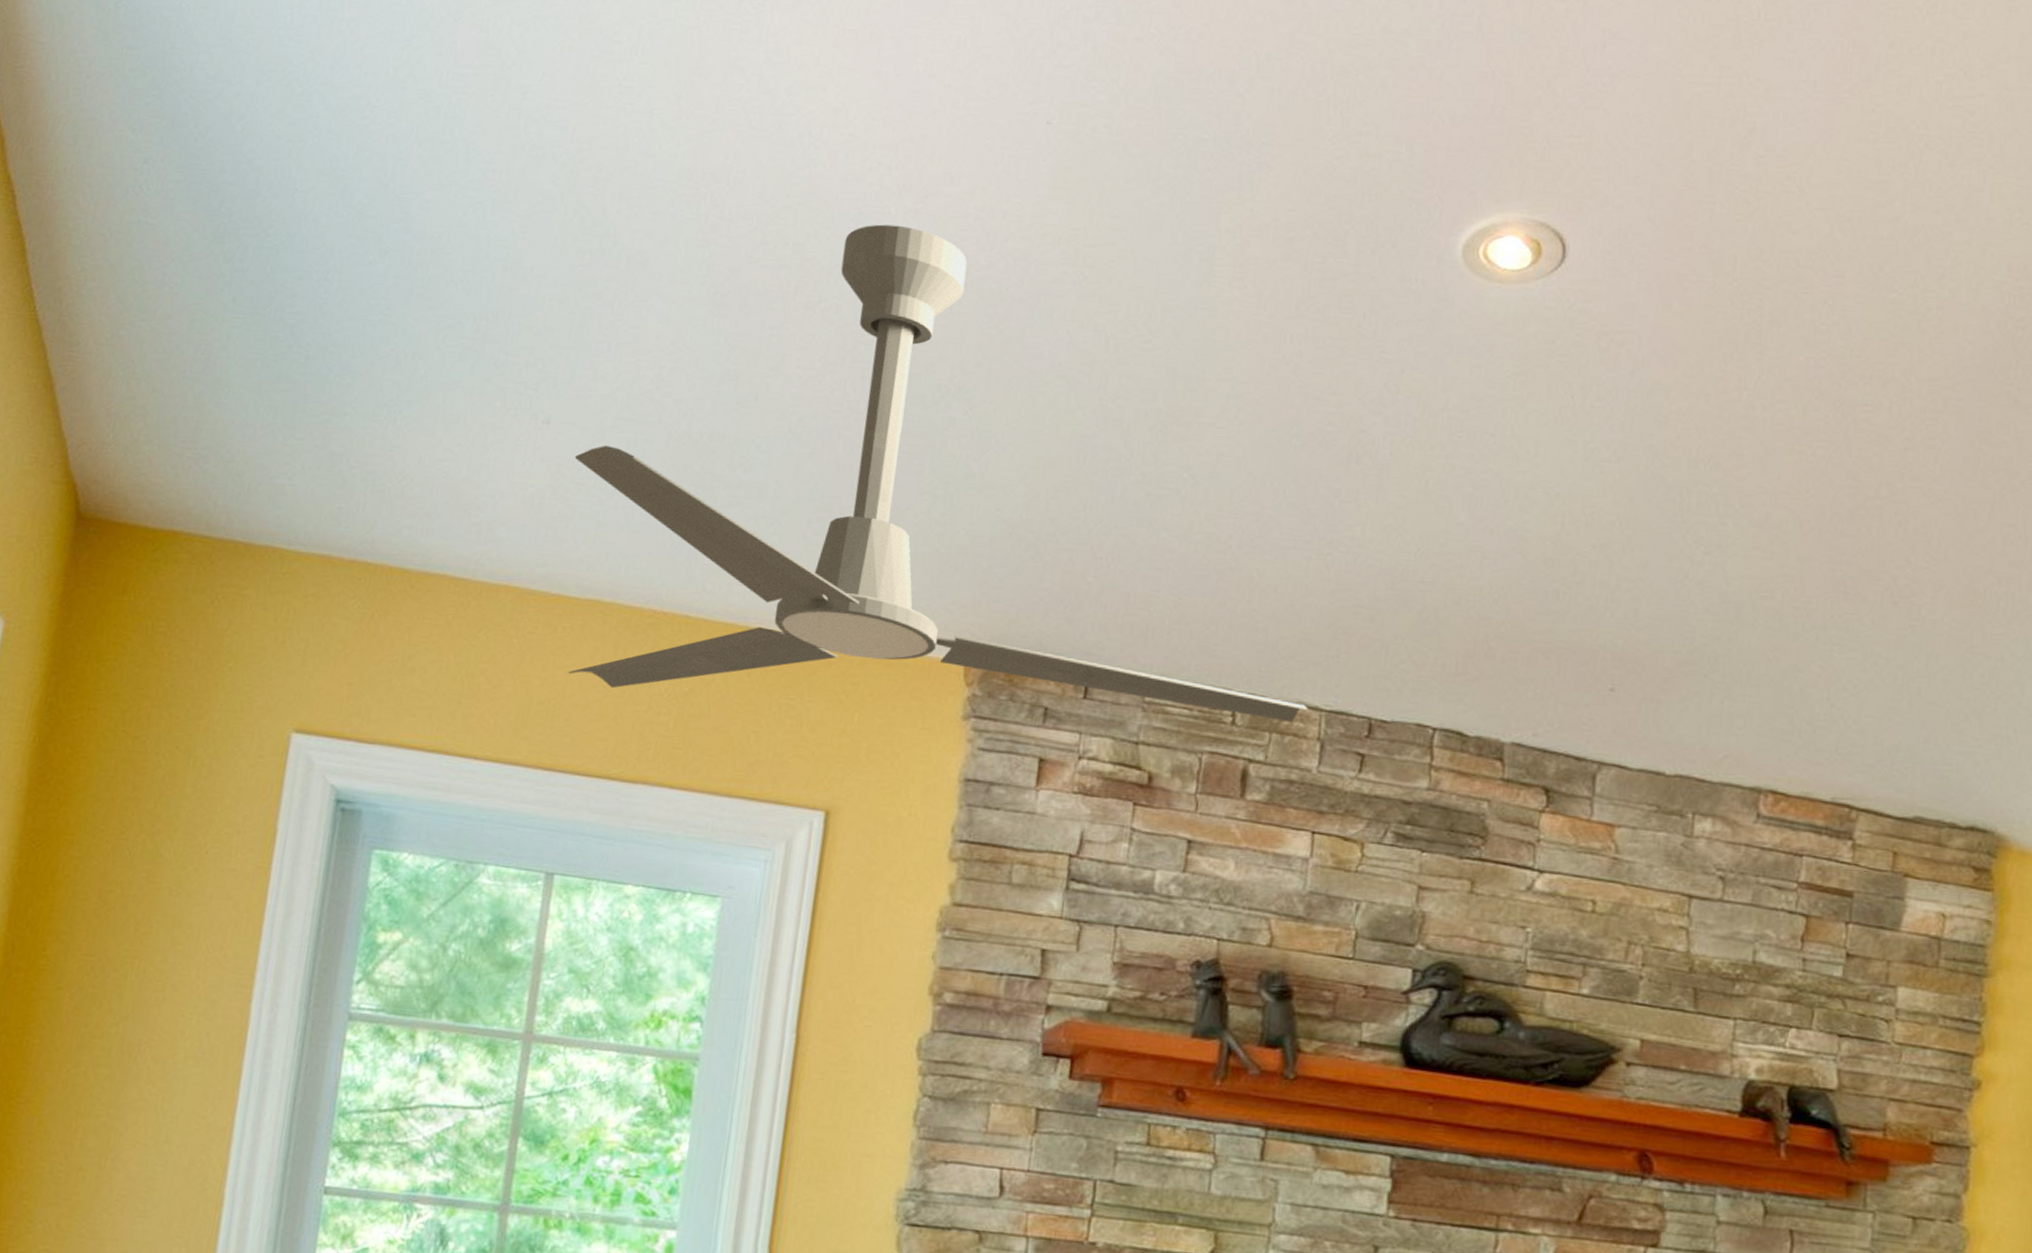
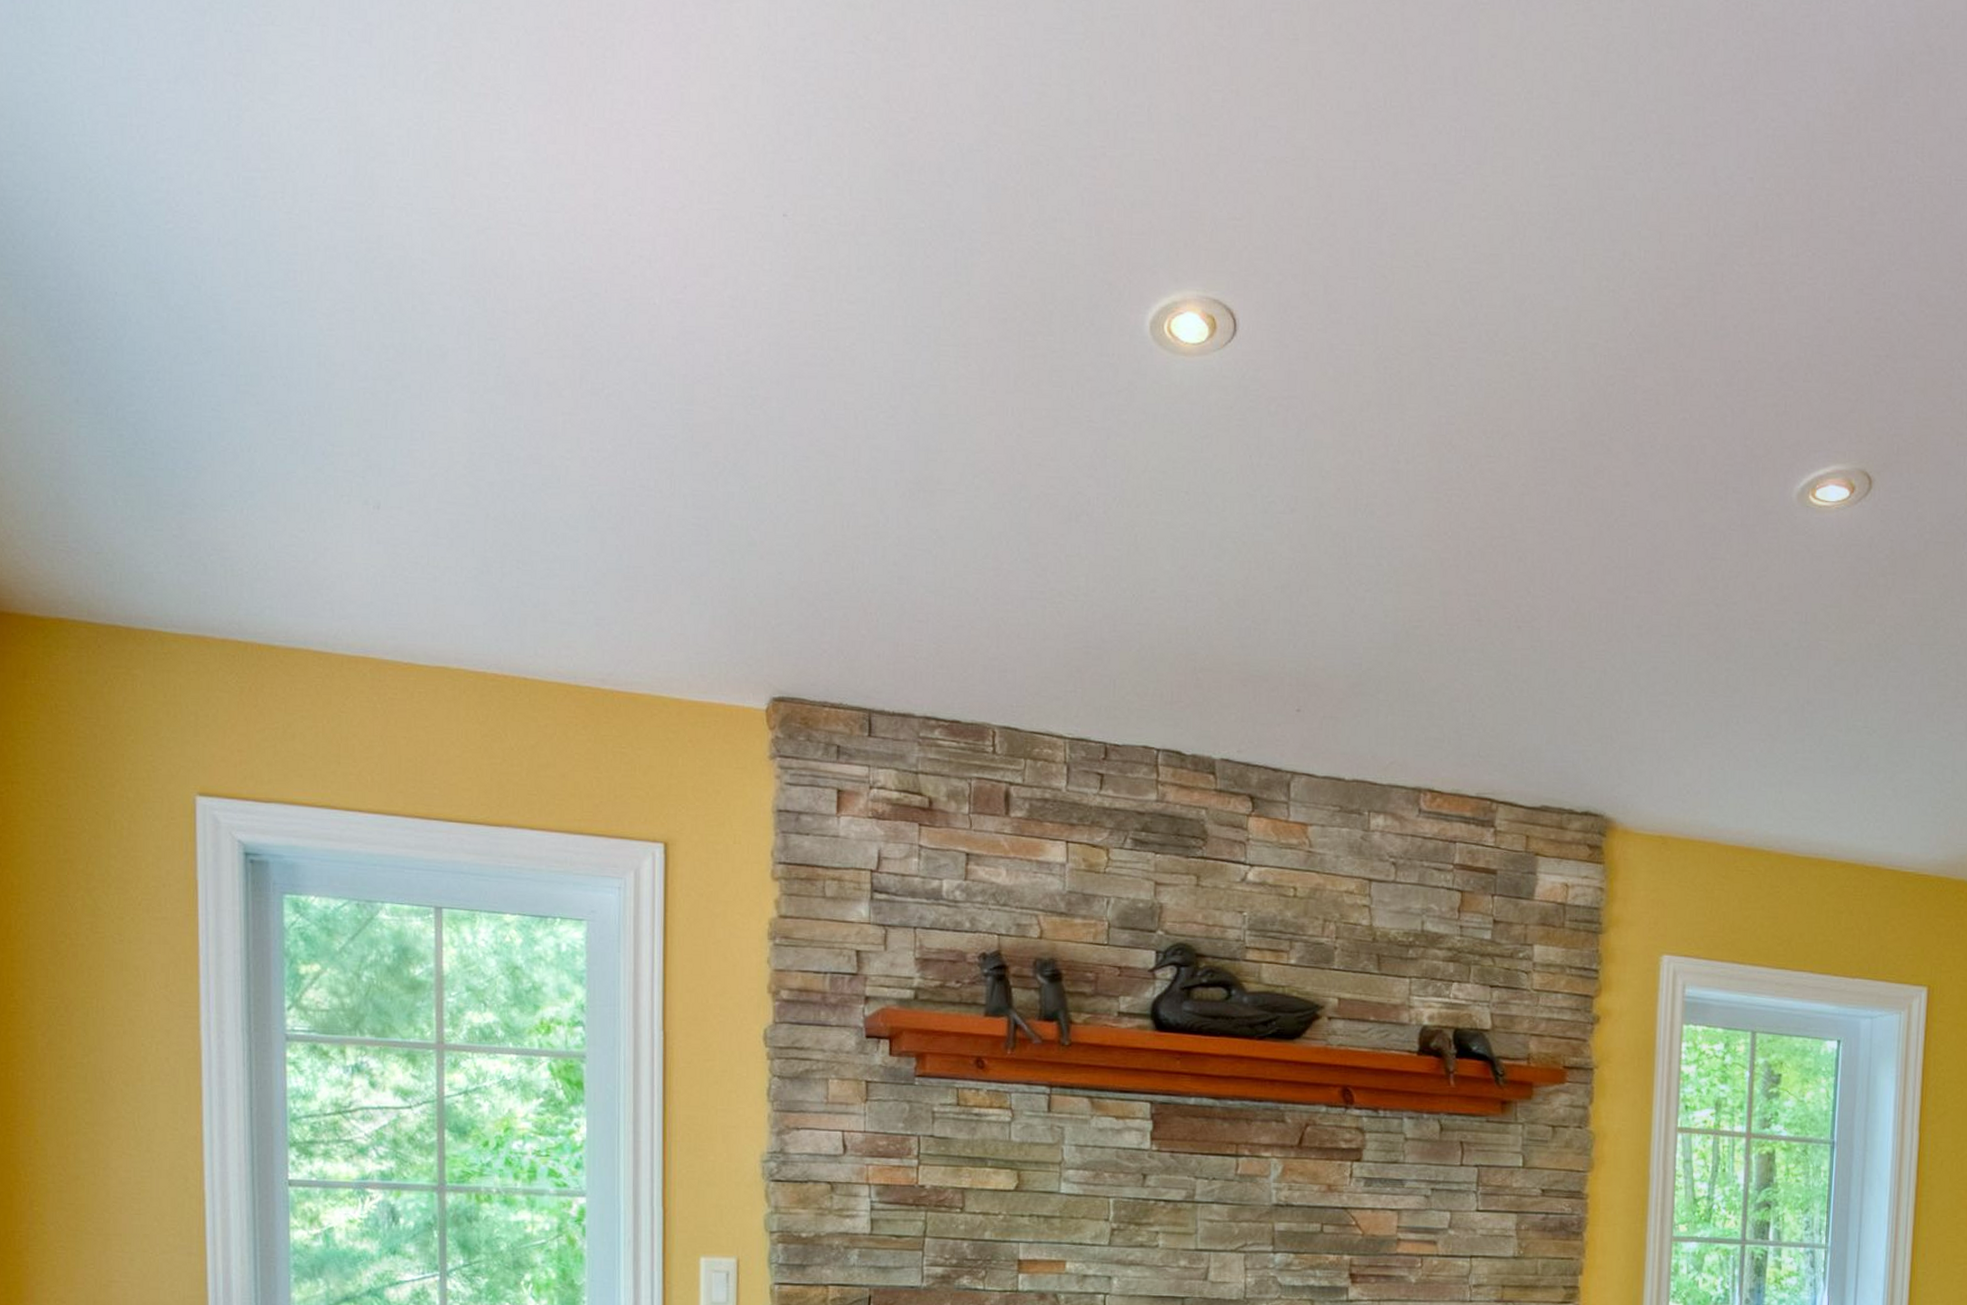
ceiling fan: present [568,224,1308,723] -> none [406,314,1054,750]

